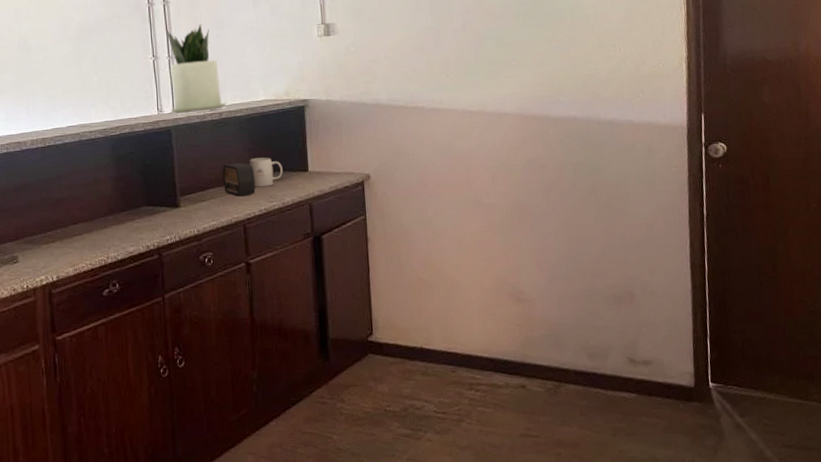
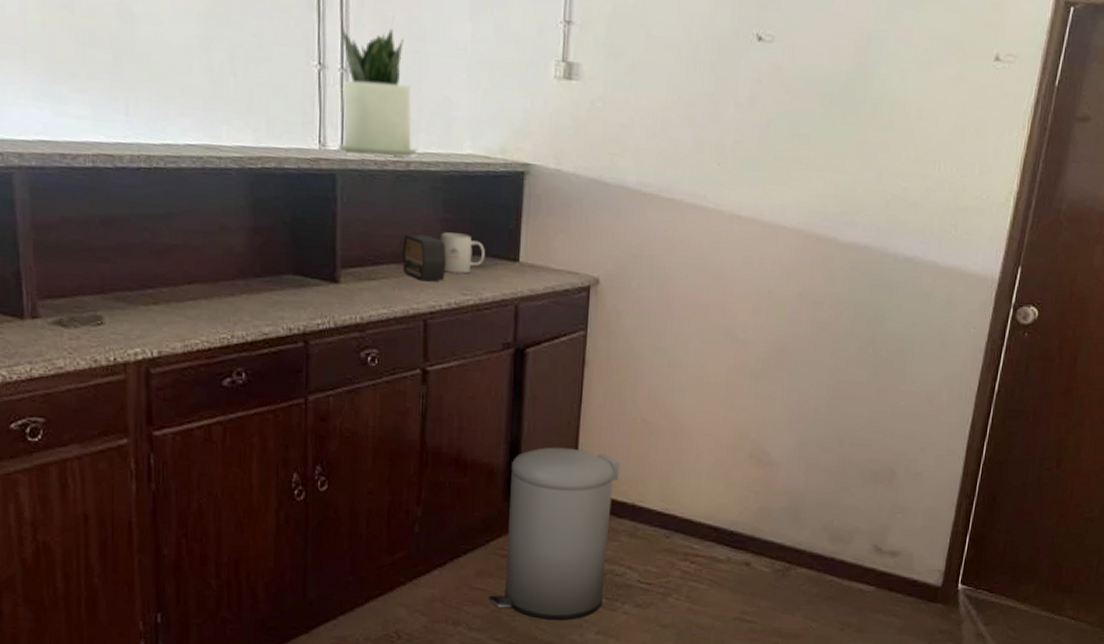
pedal bin: none [316,308,408,453] -> present [488,447,620,620]

